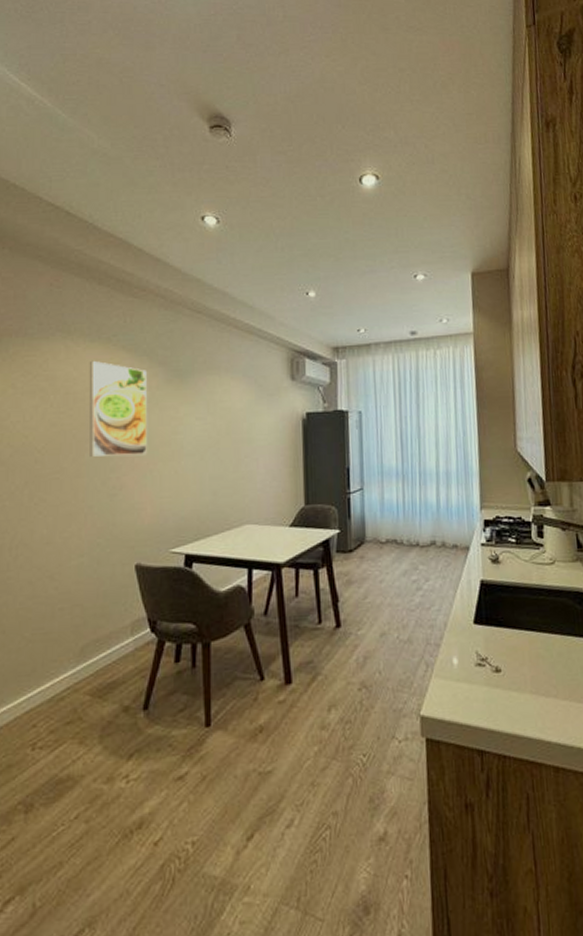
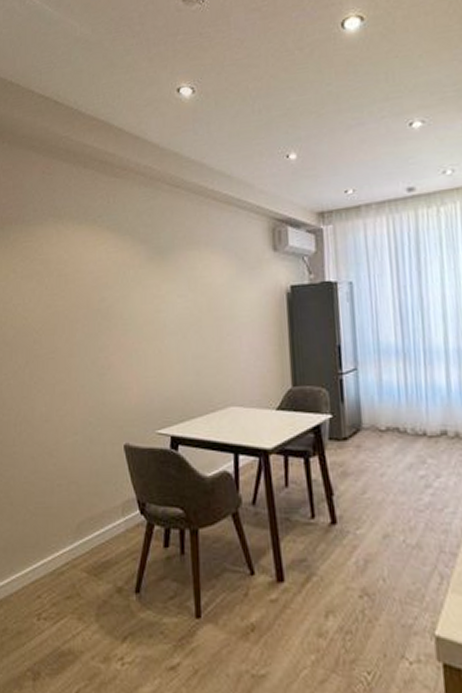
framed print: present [89,360,147,457] -> none [77,242,132,337]

